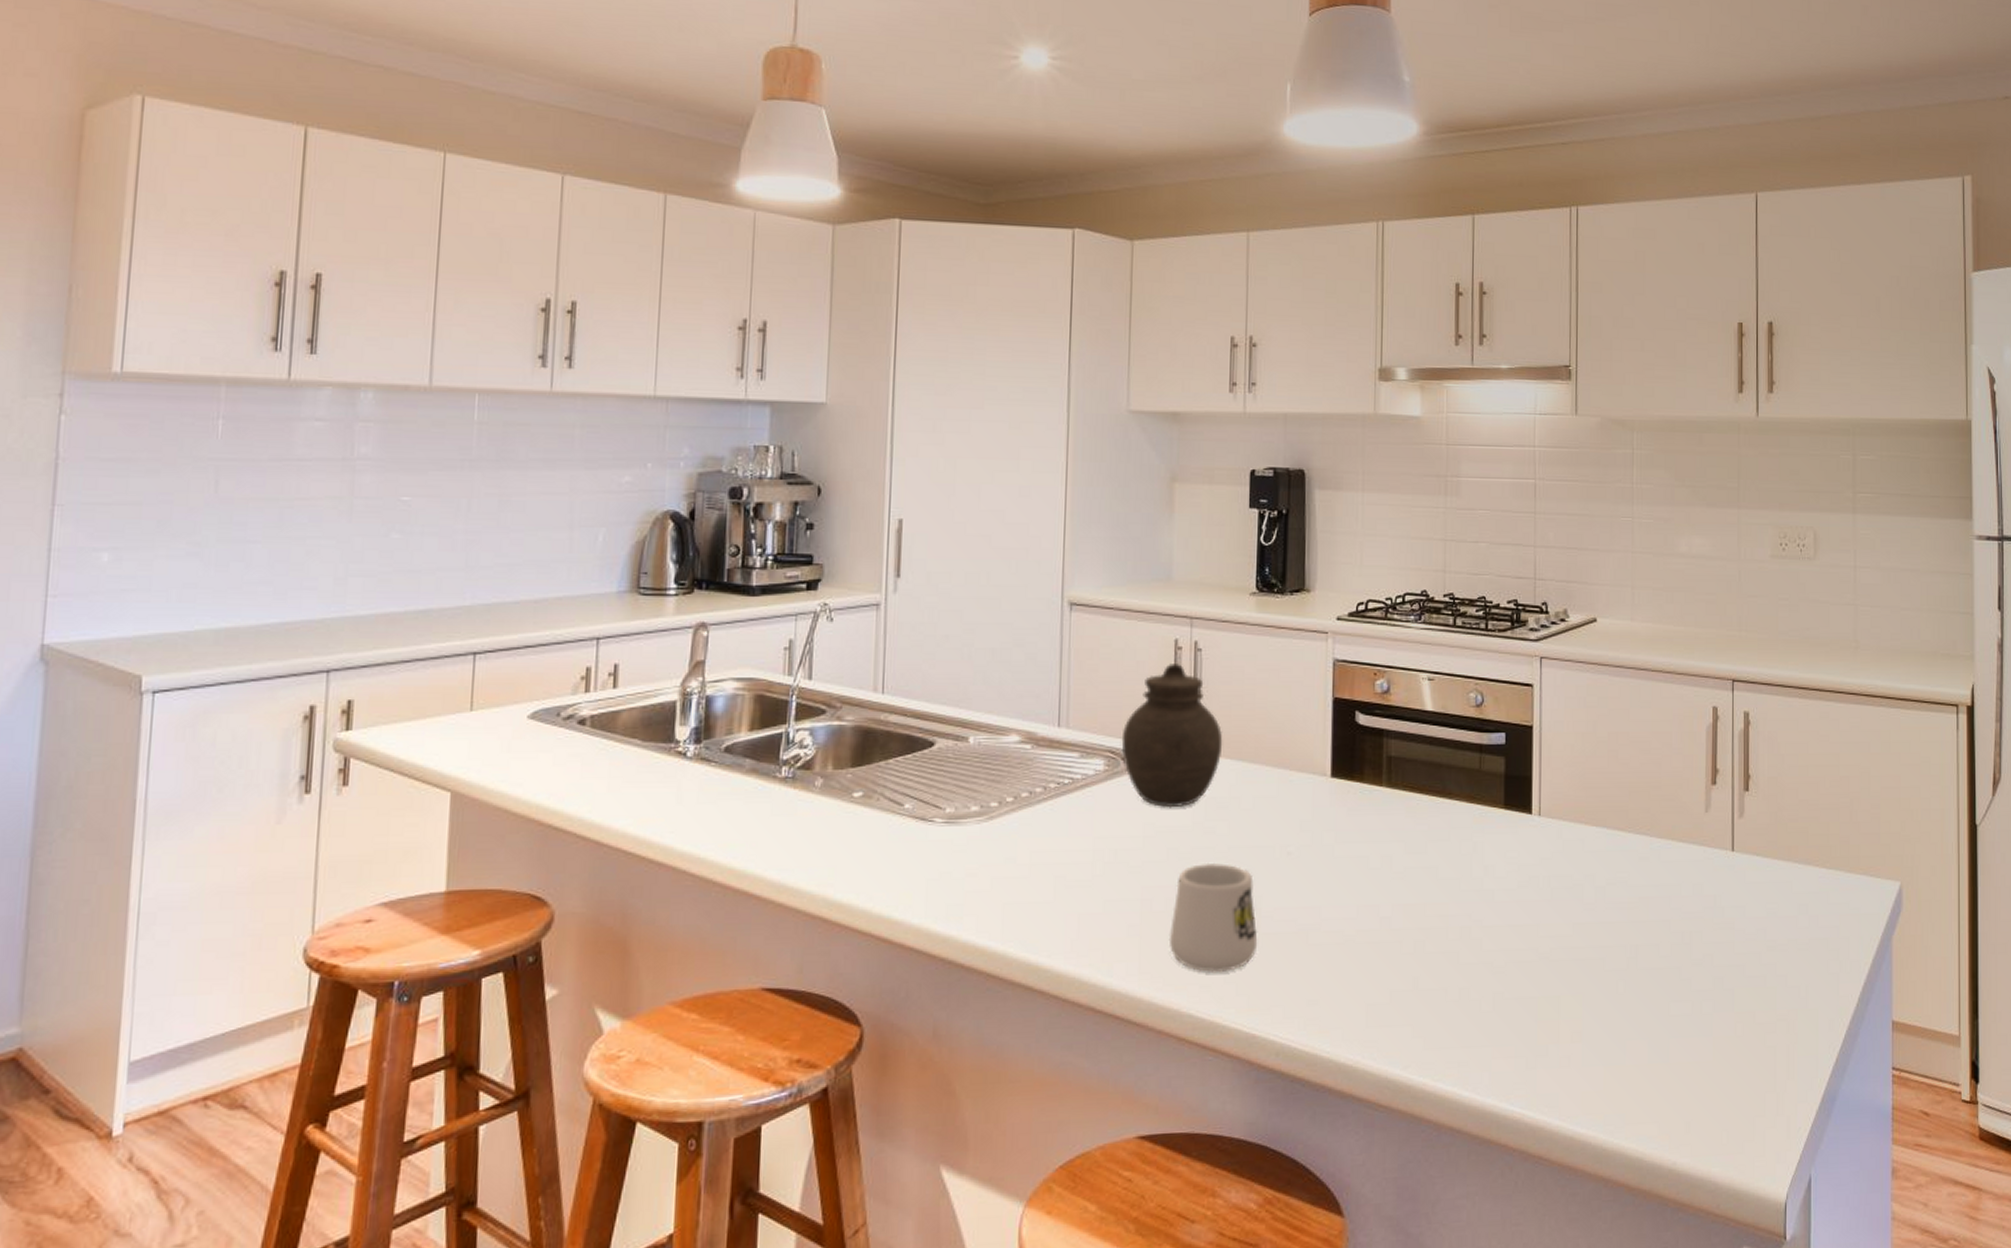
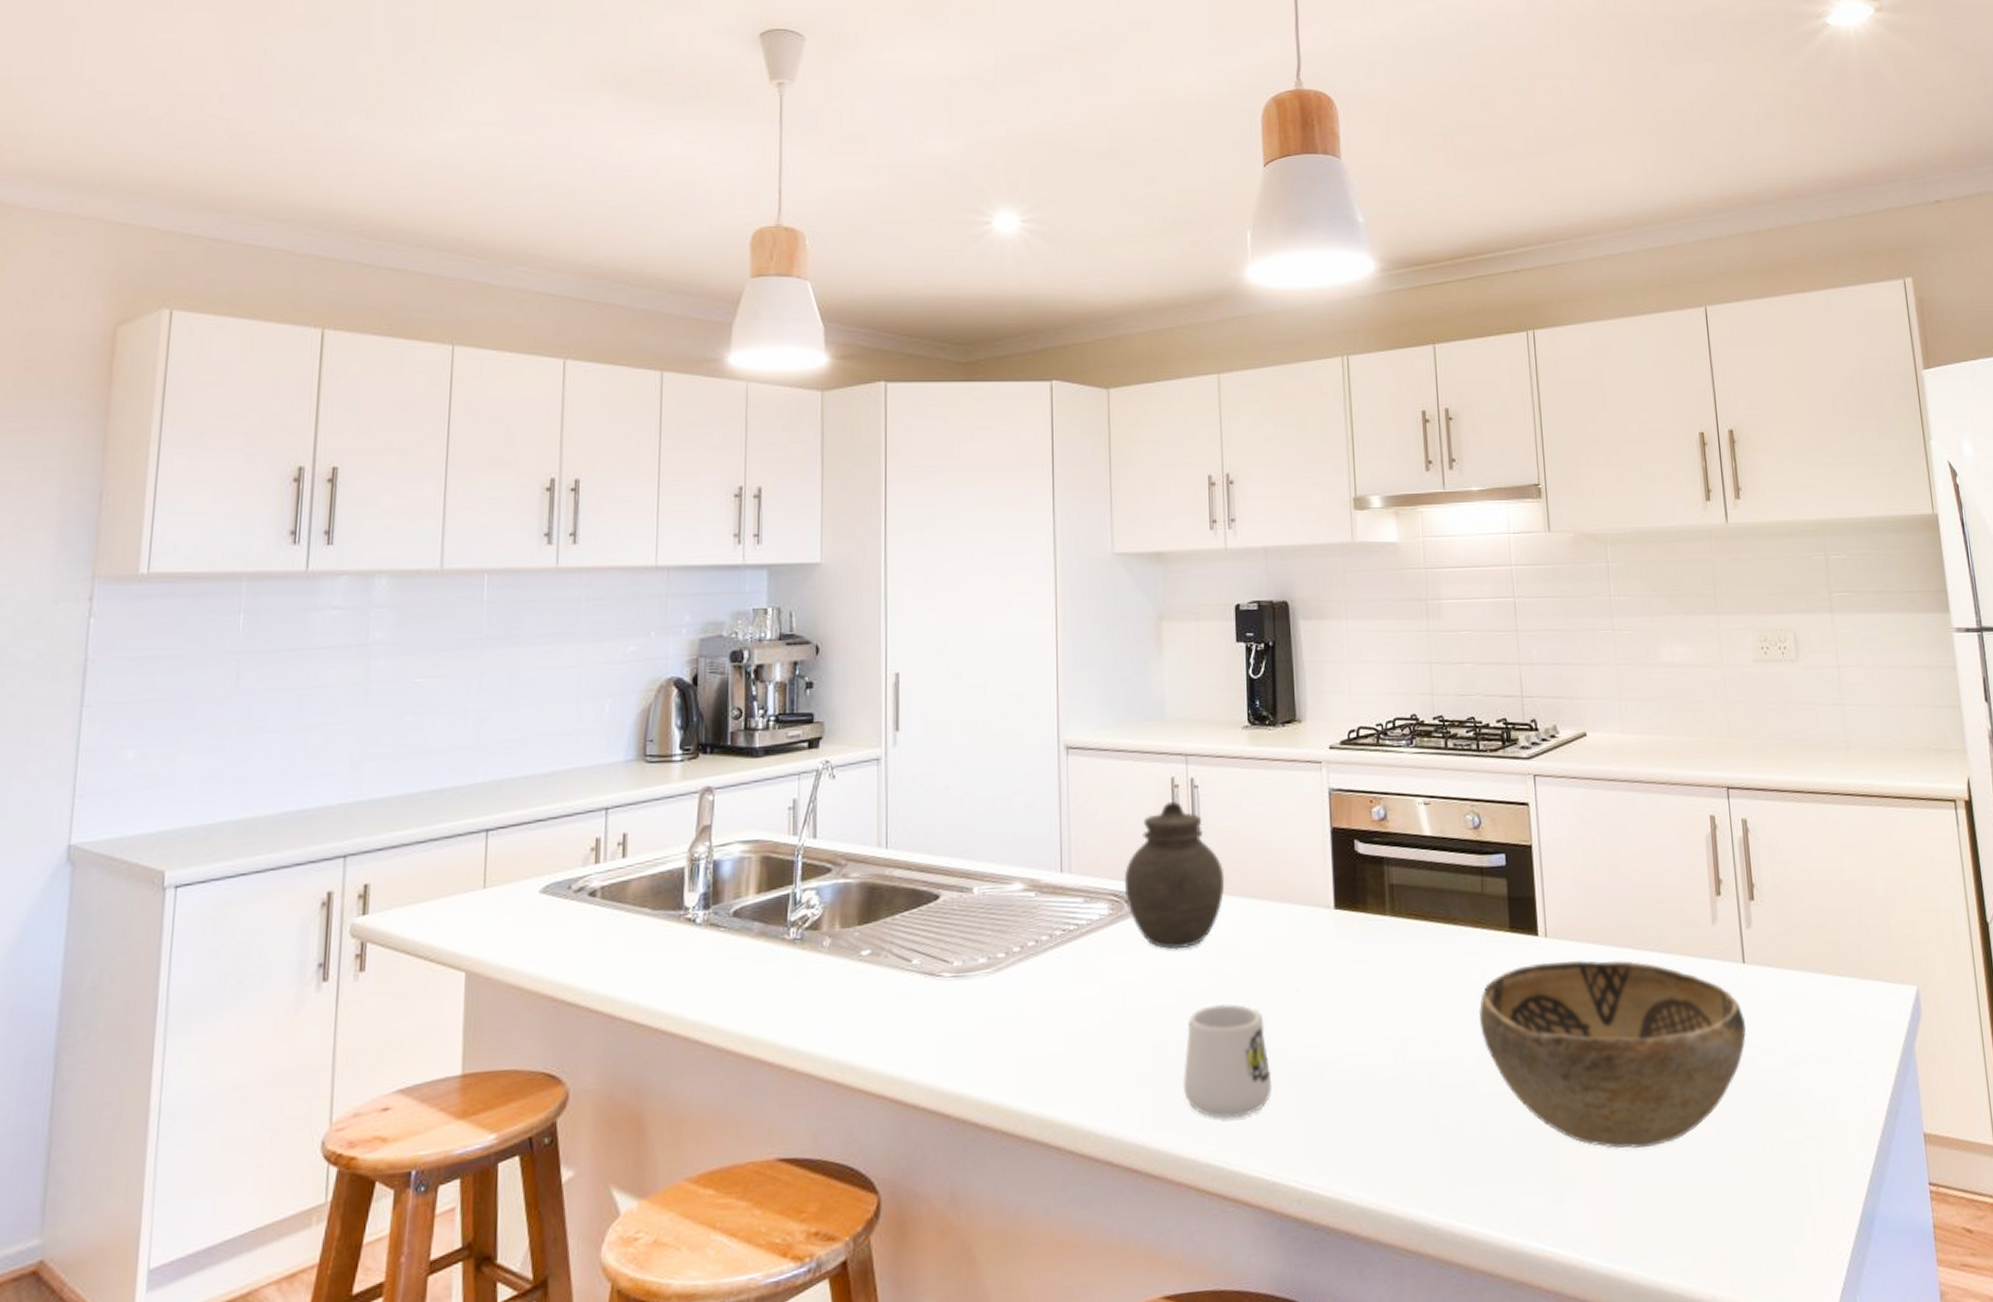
decorative bowl: none [1466,840,1730,1022] -> present [1478,960,1746,1149]

